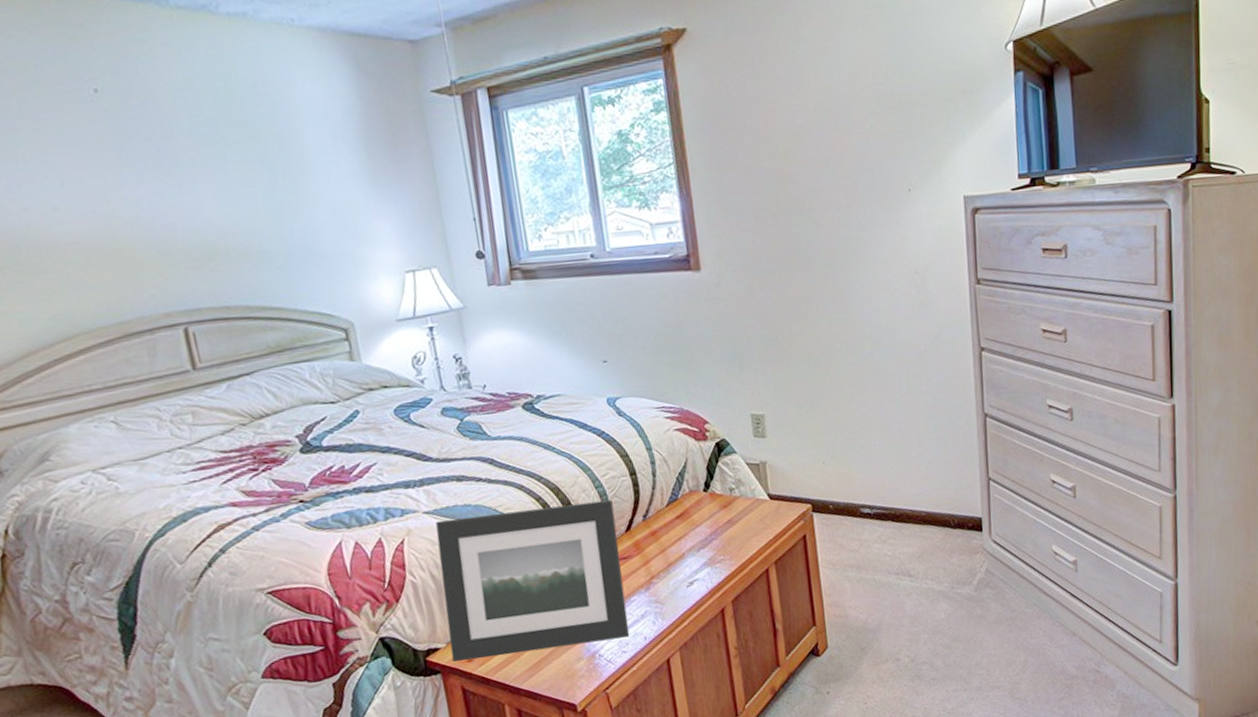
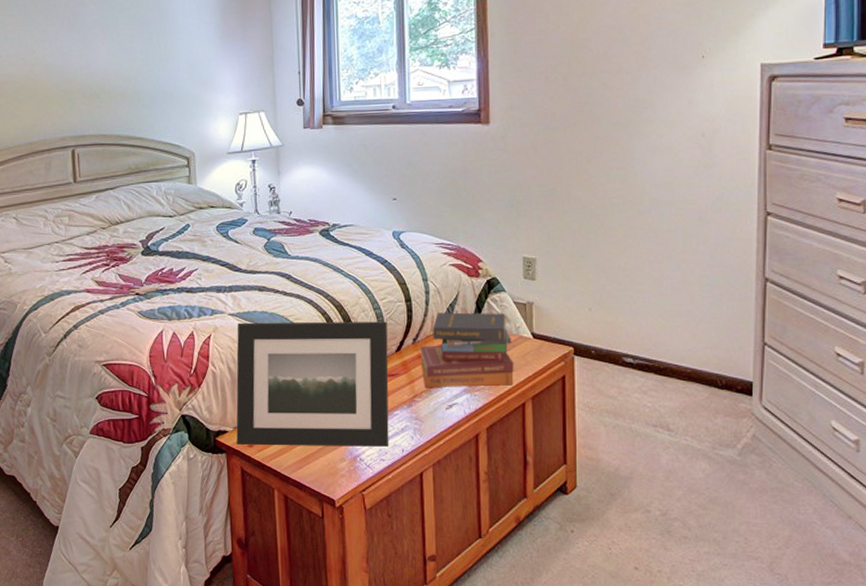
books: none [651,476,754,567] -> present [419,312,514,387]

